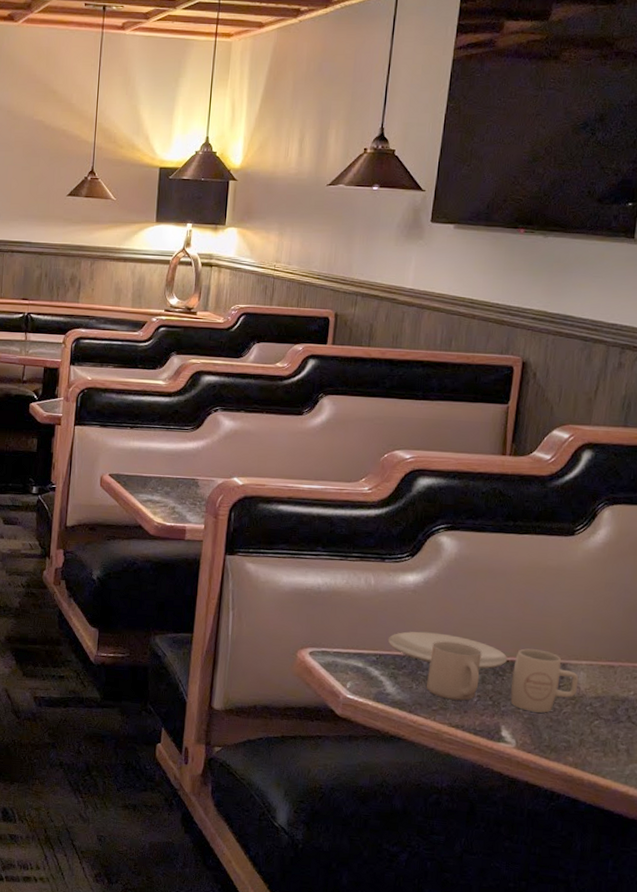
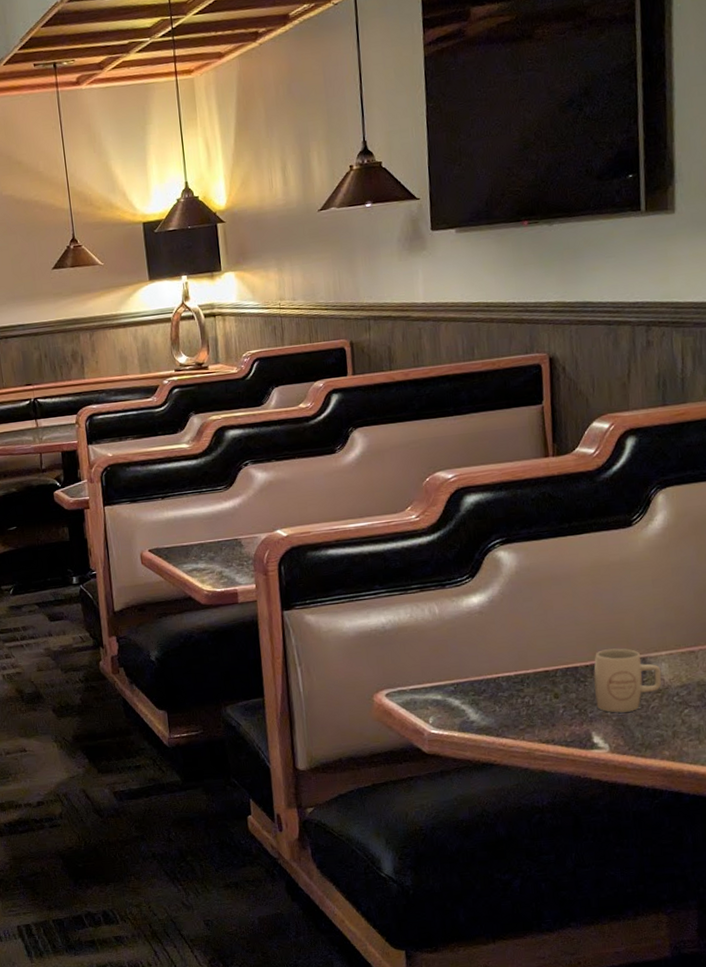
plate: present [388,631,508,669] -> none [462,650,587,683]
cup: present [426,641,482,701] -> none [508,656,562,716]

